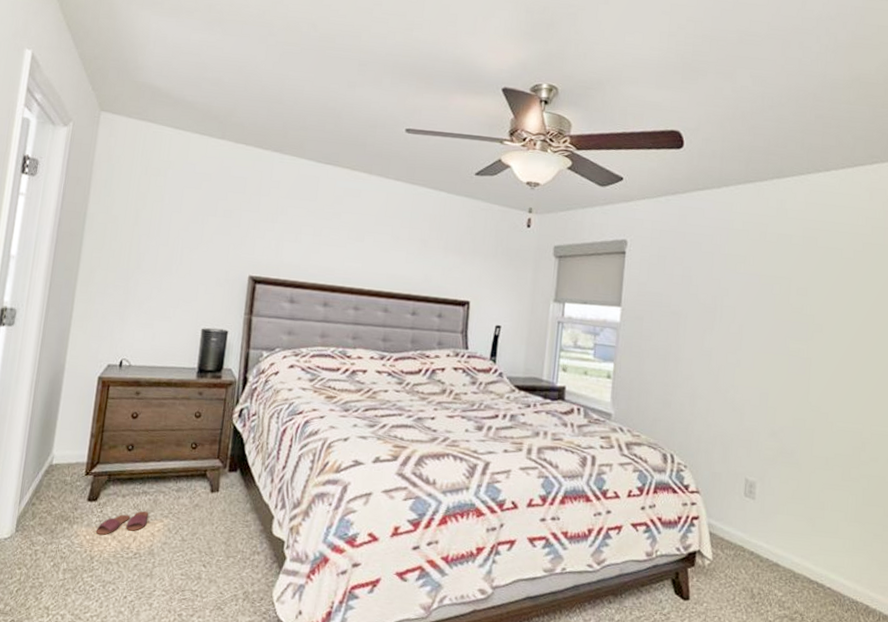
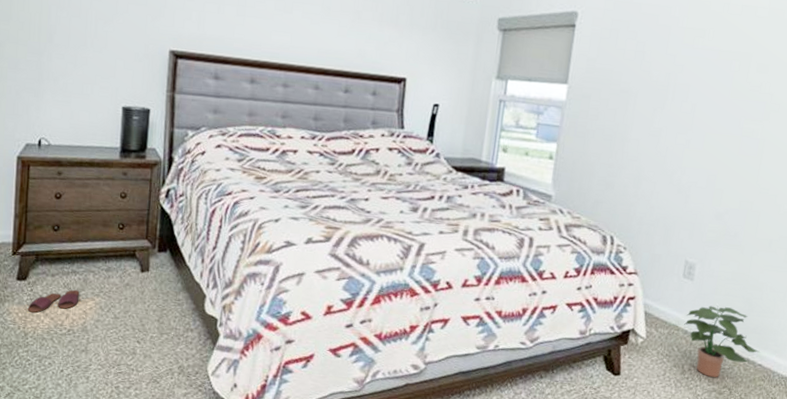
potted plant: none [749,525,827,603] -> present [684,305,760,378]

